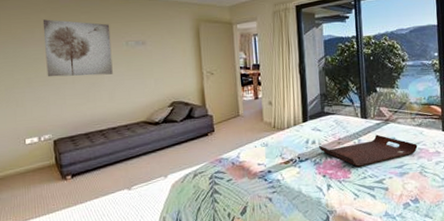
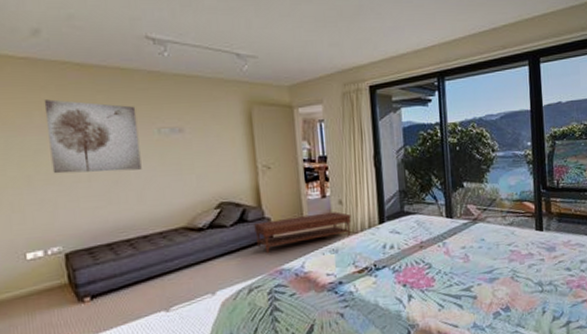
coffee table: none [199,111,279,145] -> present [254,211,352,254]
serving tray: present [318,134,418,168] -> none [397,236,509,274]

